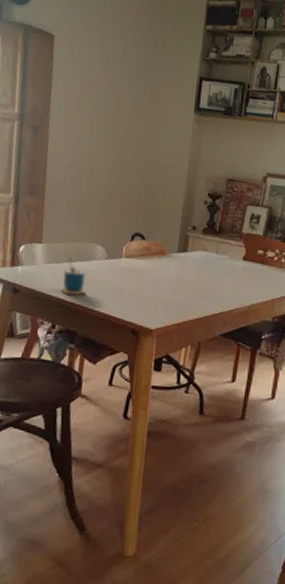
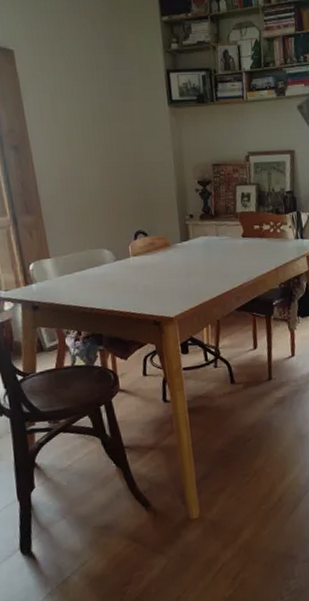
cup: present [60,256,87,296] -> none [77,265,104,302]

